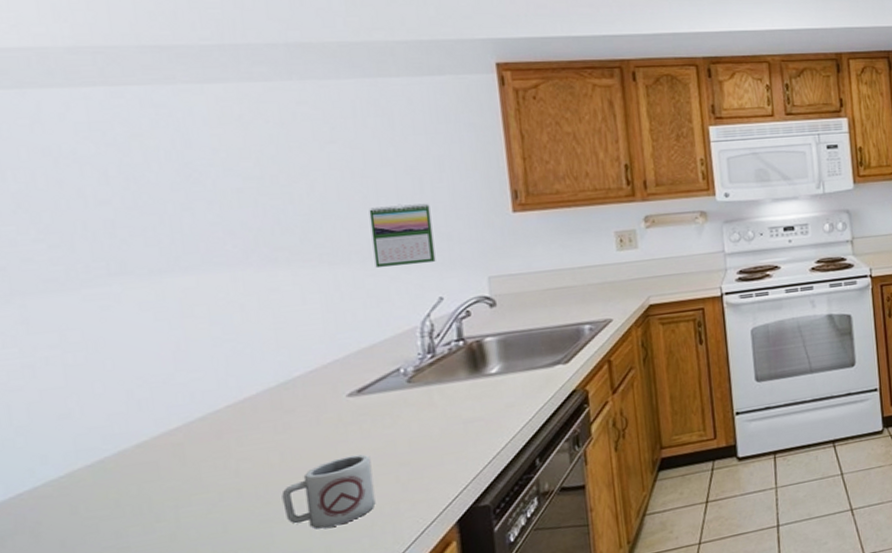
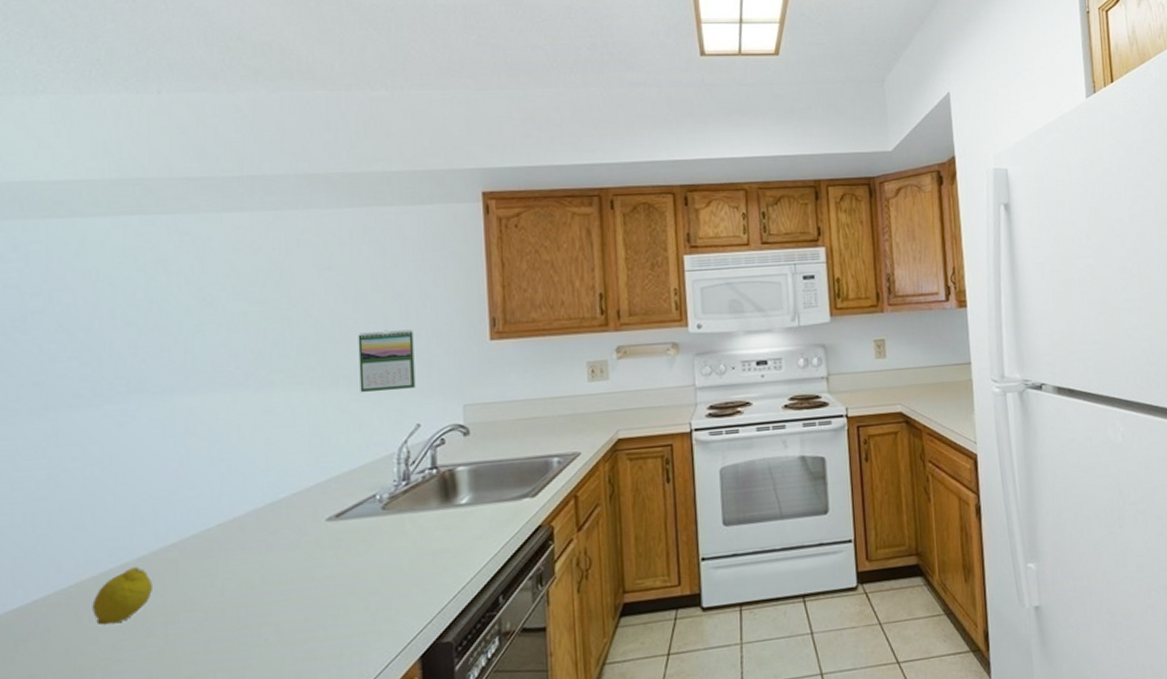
fruit: none [88,452,159,514] -> present [92,566,154,626]
cup: present [281,454,376,530] -> none [260,581,345,655]

